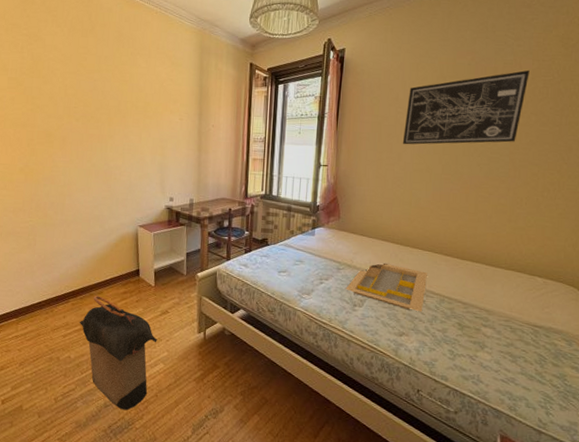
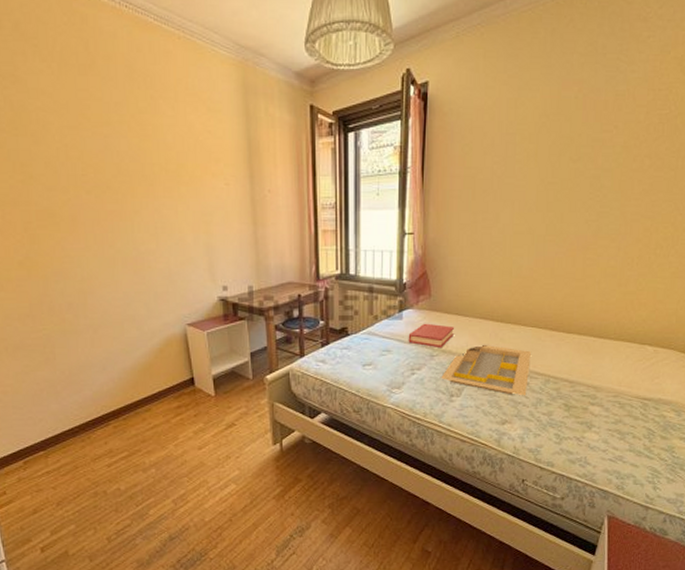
laundry hamper: present [79,296,157,410] -> none [125,414,225,540]
hardback book: none [318,240,359,263] -> present [408,323,454,348]
wall art: present [402,69,530,145] -> none [500,102,644,202]

